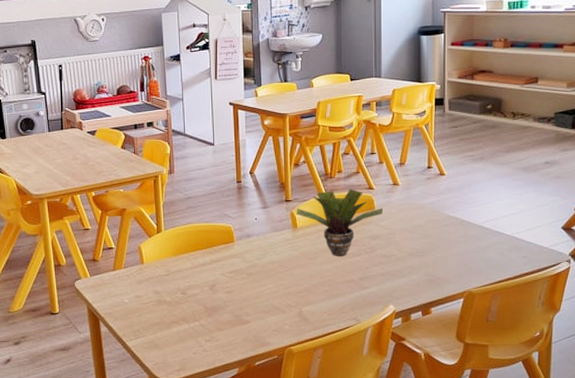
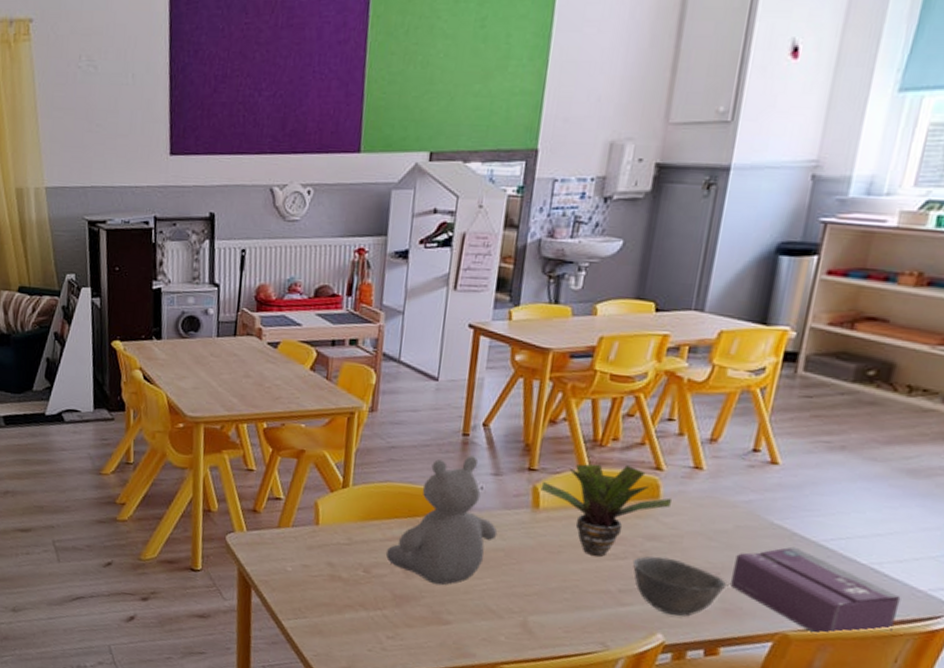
teddy bear: none [195,196,272,295] -> present [385,455,498,586]
bowl: none [365,250,428,290] -> present [632,556,727,617]
tissue box: none [430,230,535,289] -> present [731,546,901,635]

